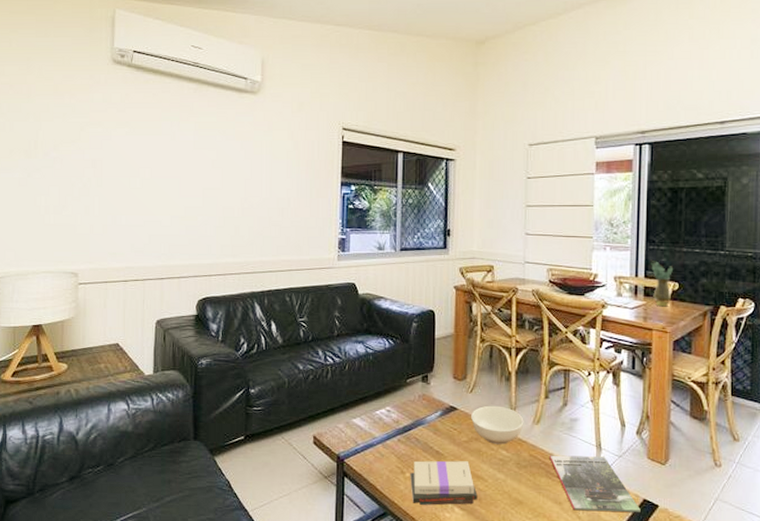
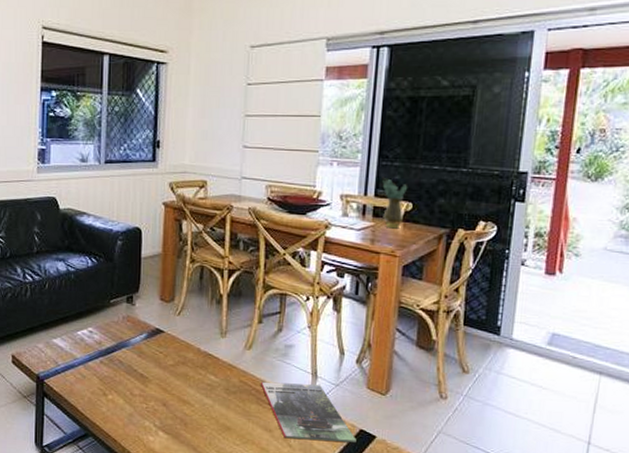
books: present [410,460,478,505] -> none [112,383,183,429]
bowl: present [471,405,524,445] -> none [178,329,235,369]

